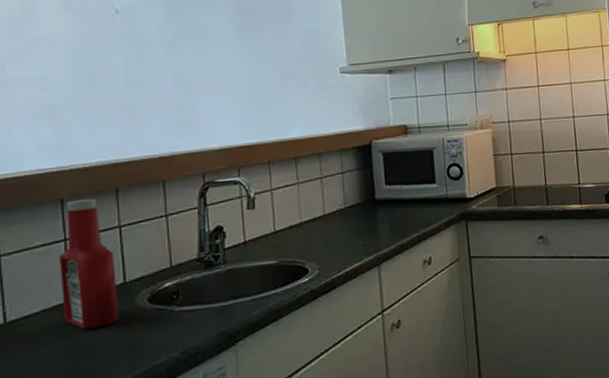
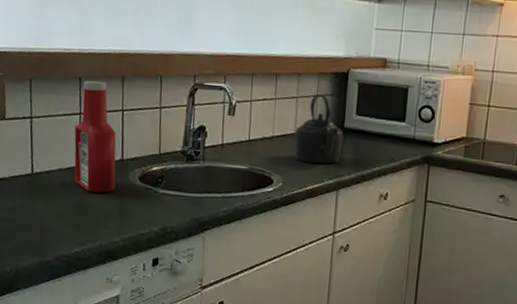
kettle: none [324,170,377,244] -> present [294,93,344,164]

